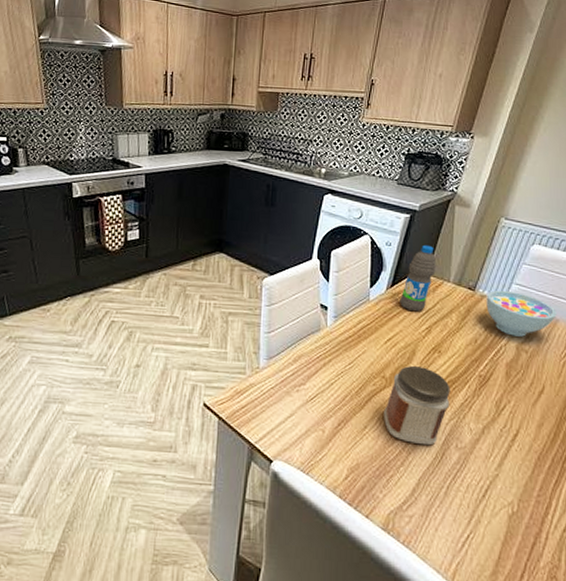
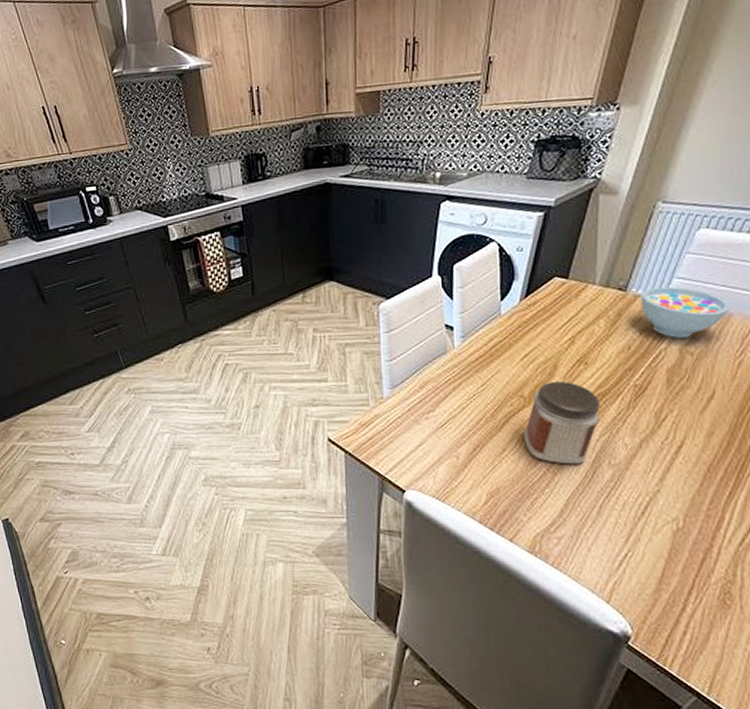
water bottle: present [400,244,436,312] -> none [536,244,578,322]

